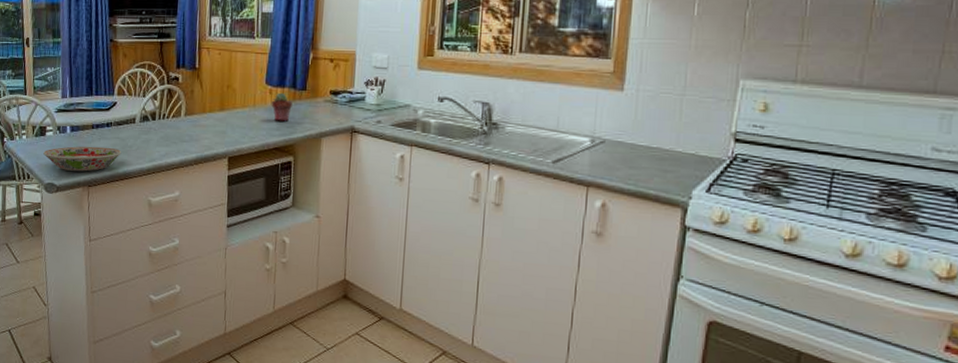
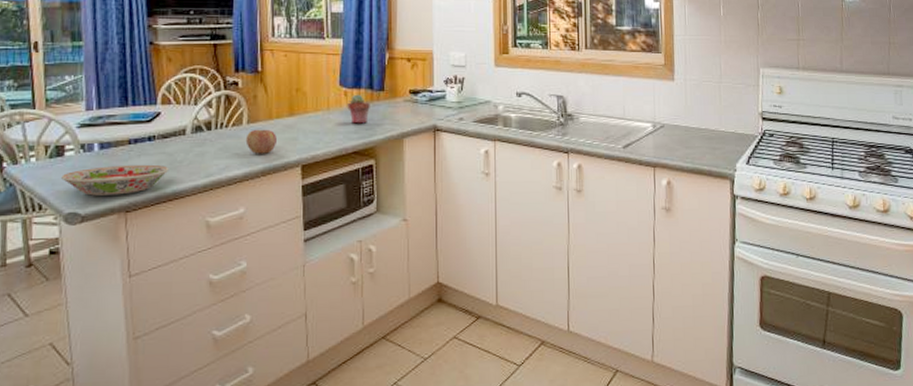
apple: none [182,121,209,145] -> present [245,129,276,154]

